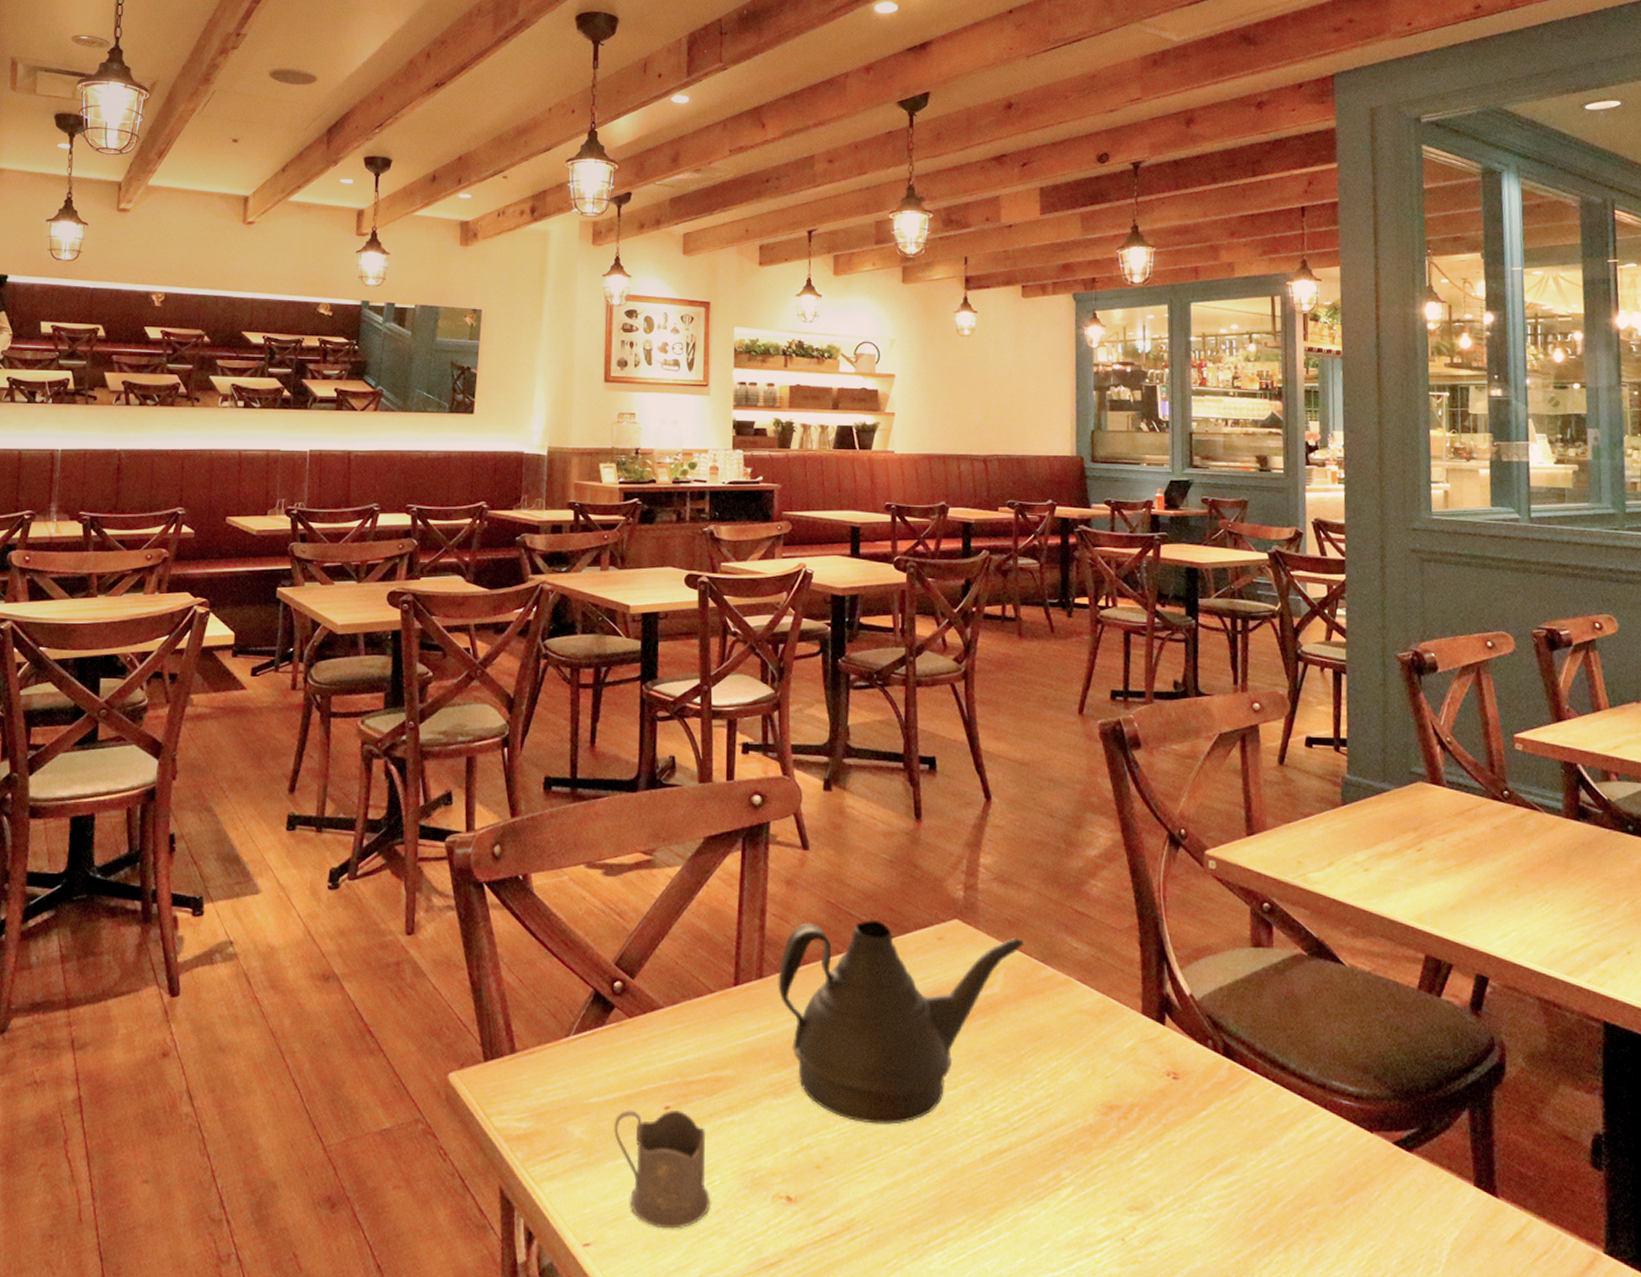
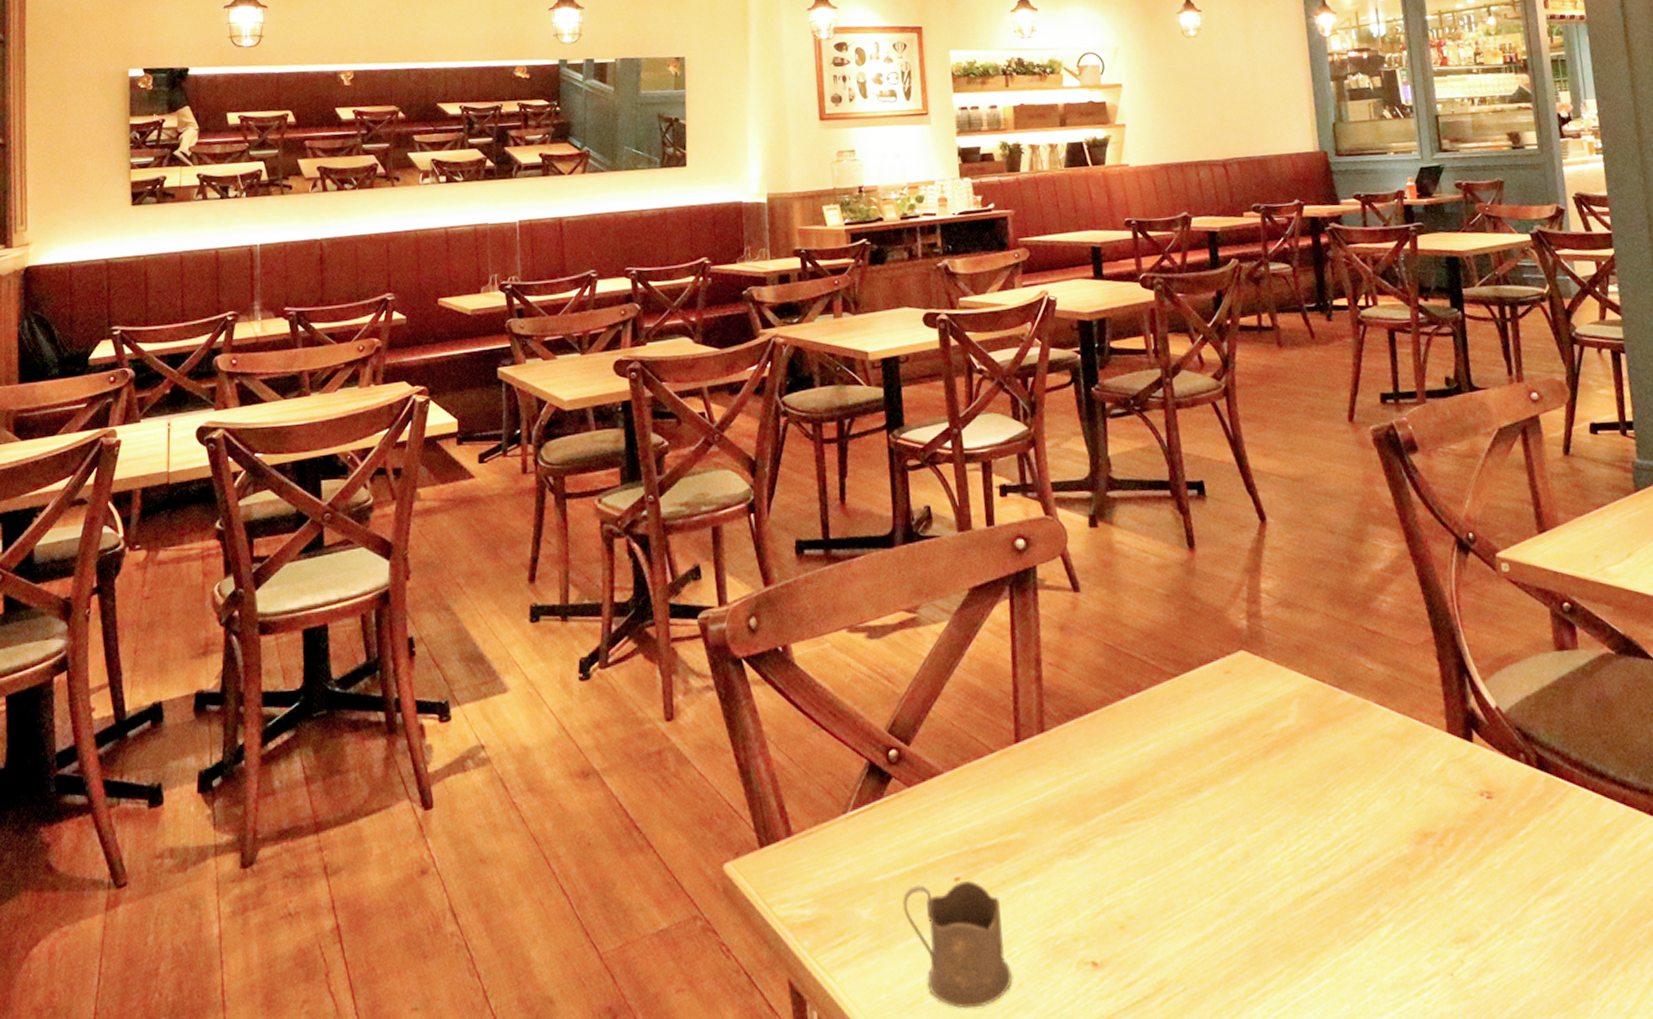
teapot: present [778,919,1024,1125] -> none [1060,658,1316,876]

